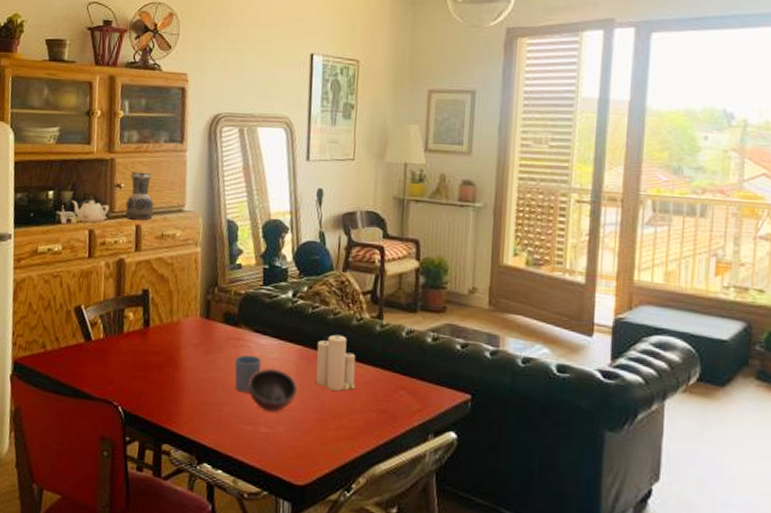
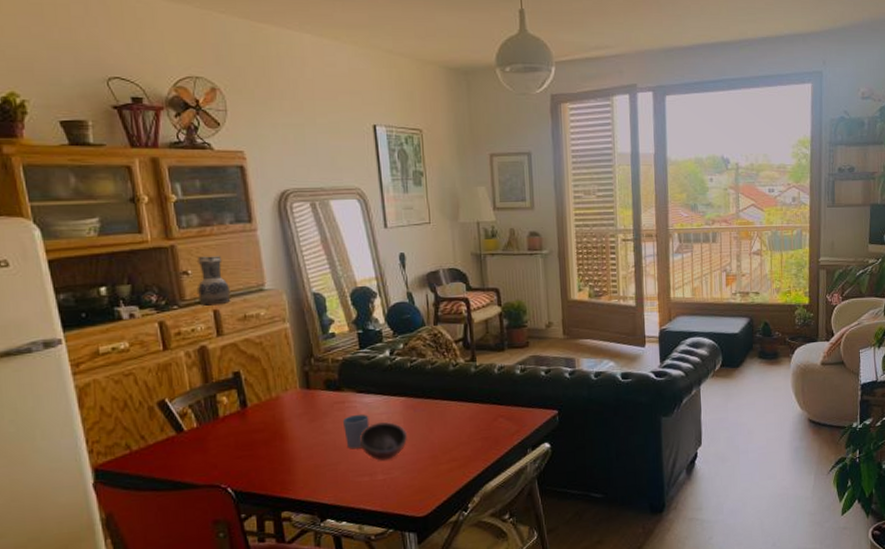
teapot: present [72,199,109,225] -> none [131,290,178,317]
candle: present [315,333,356,391] -> none [419,380,460,430]

